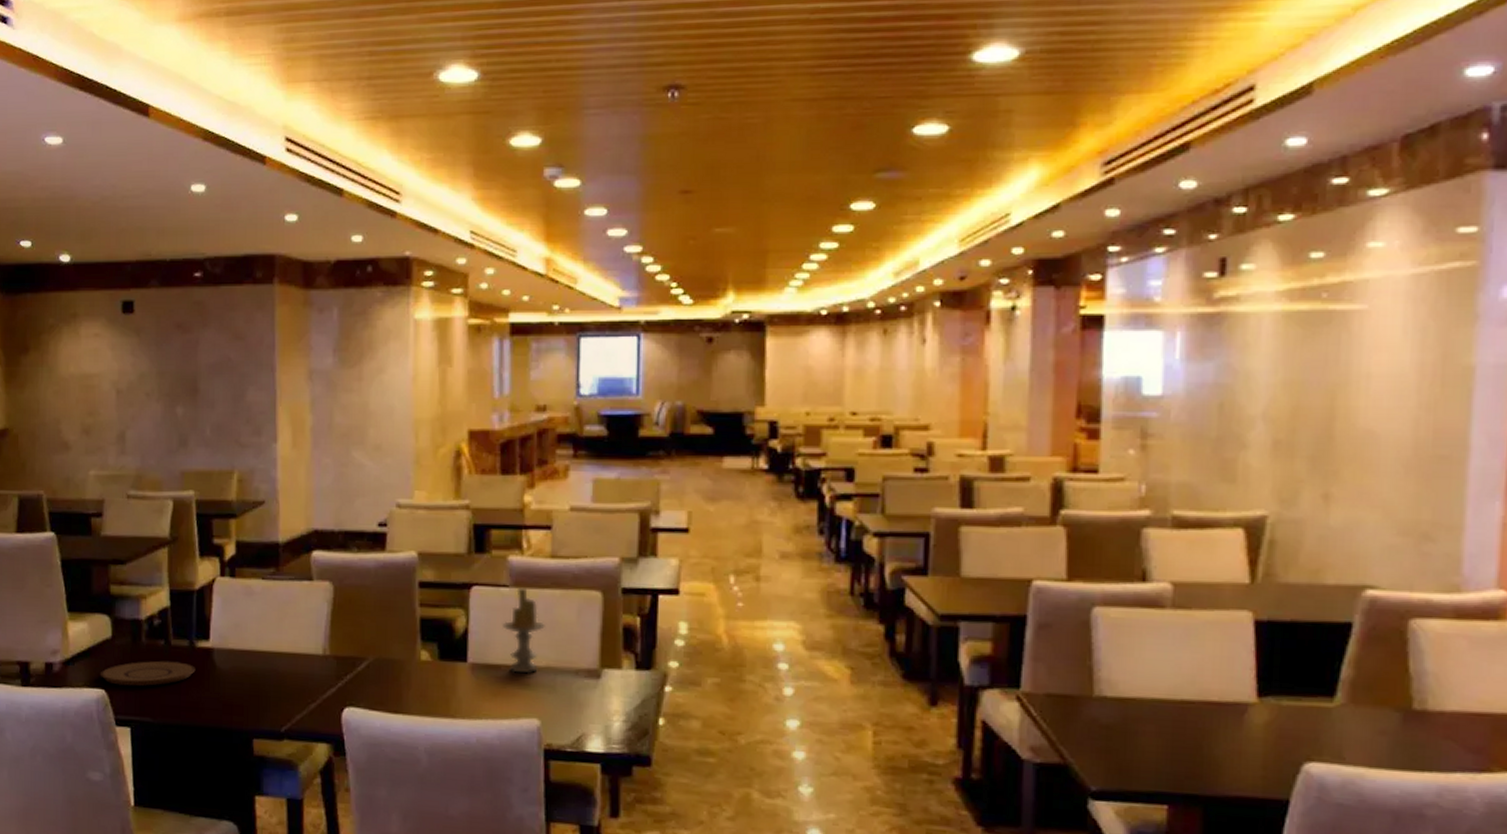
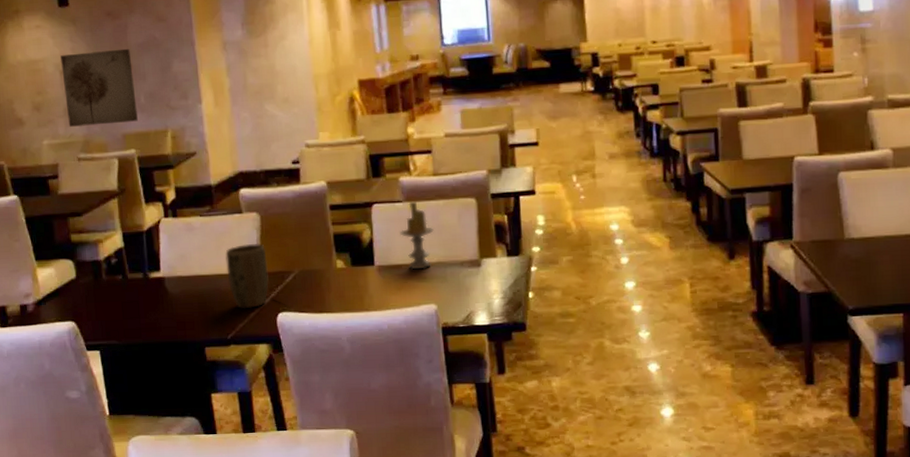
plate: present [100,660,196,687] -> none [68,291,151,317]
wall art: none [119,369,201,458] -> present [60,48,138,127]
plant pot: none [287,619,337,699] -> present [225,244,269,309]

